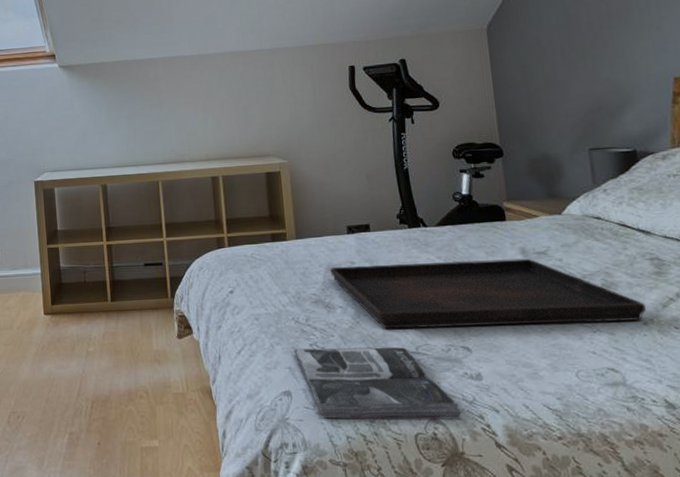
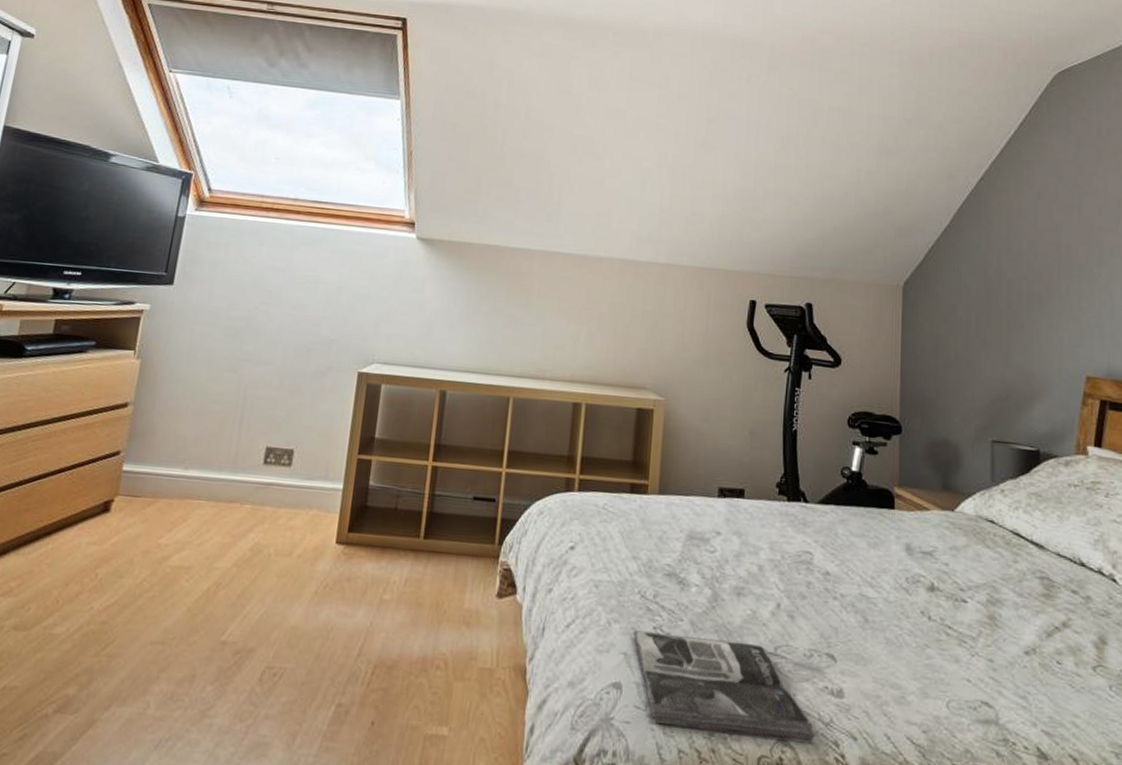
serving tray: present [330,258,647,329] -> none [691,534,1030,649]

